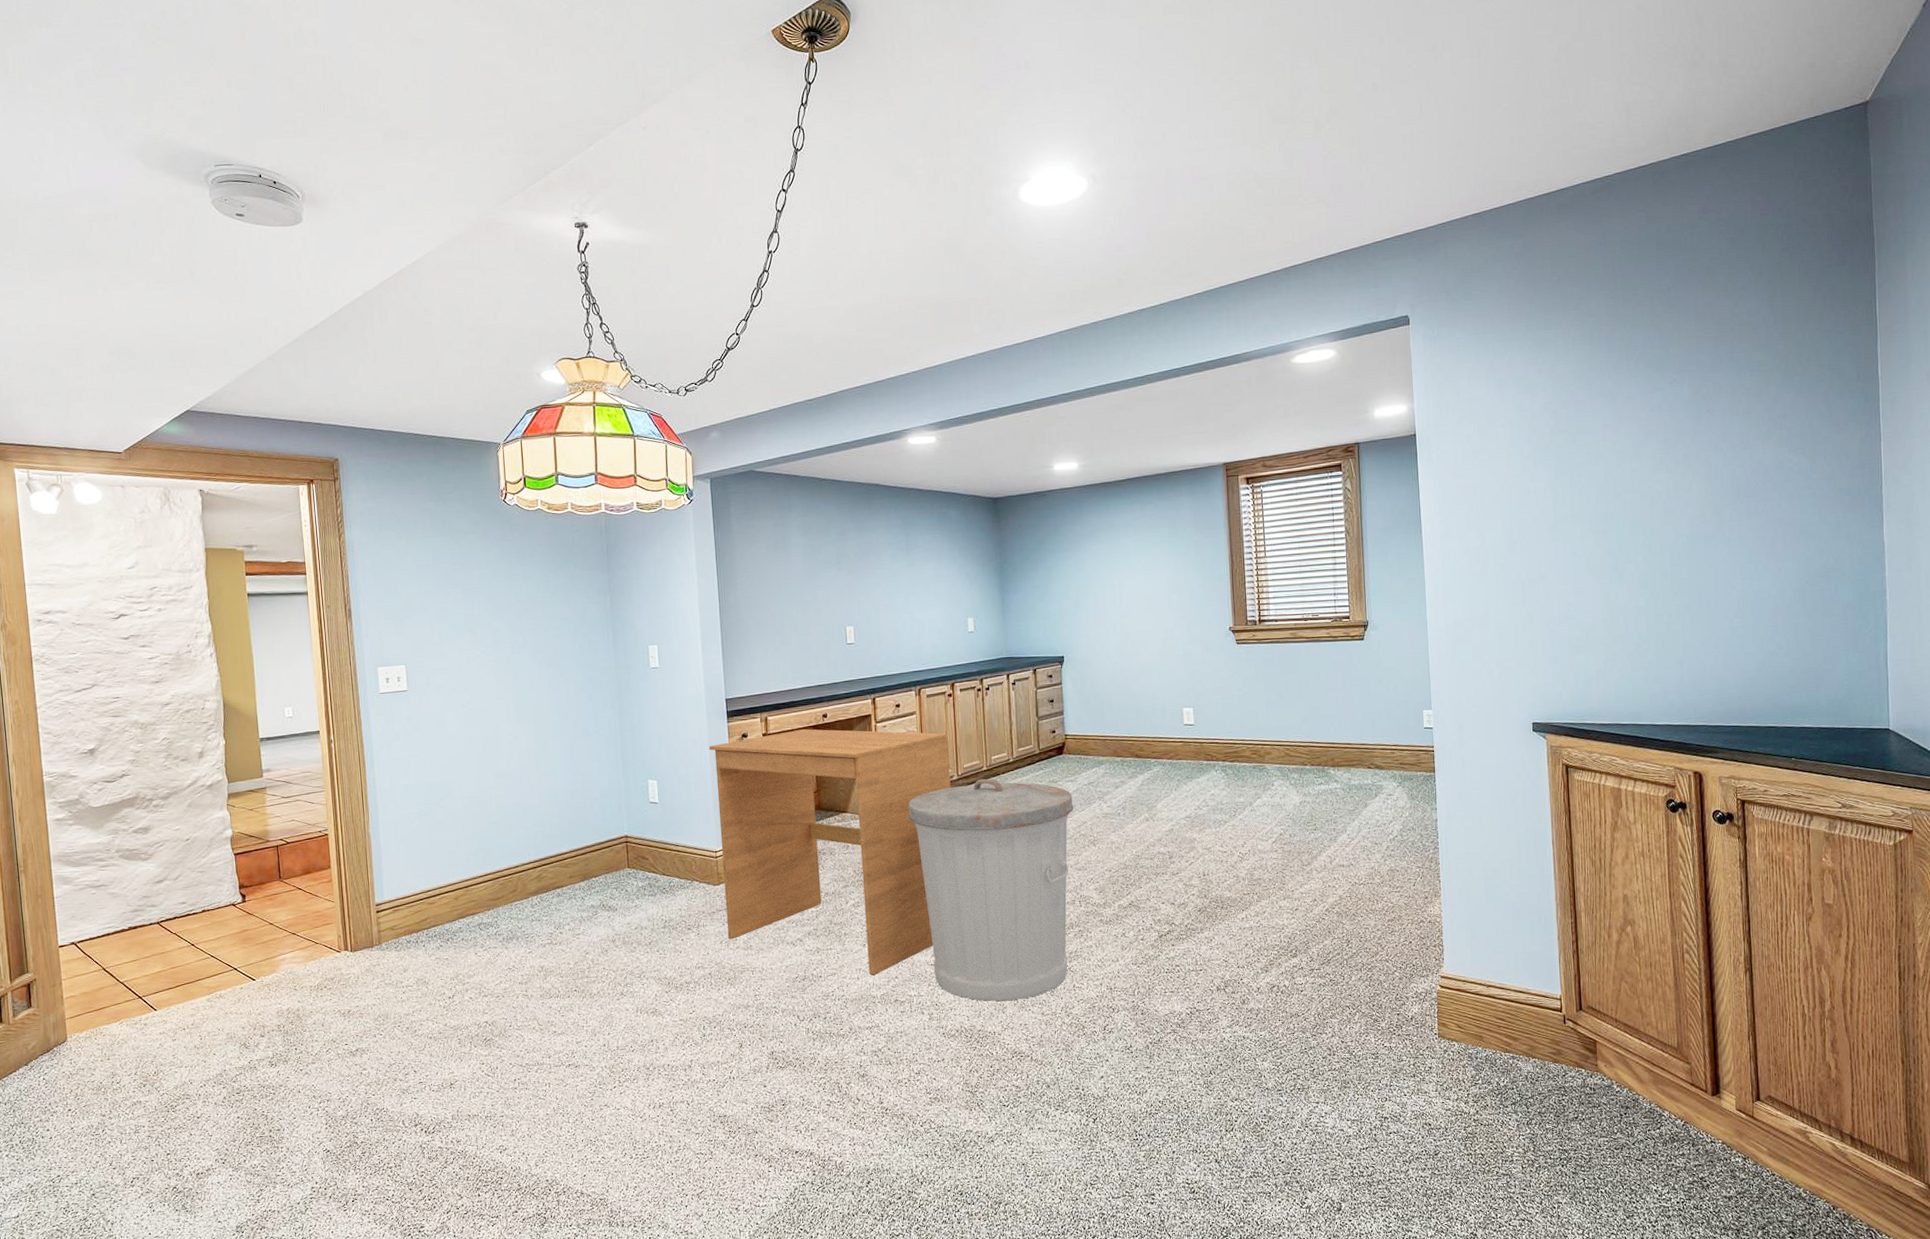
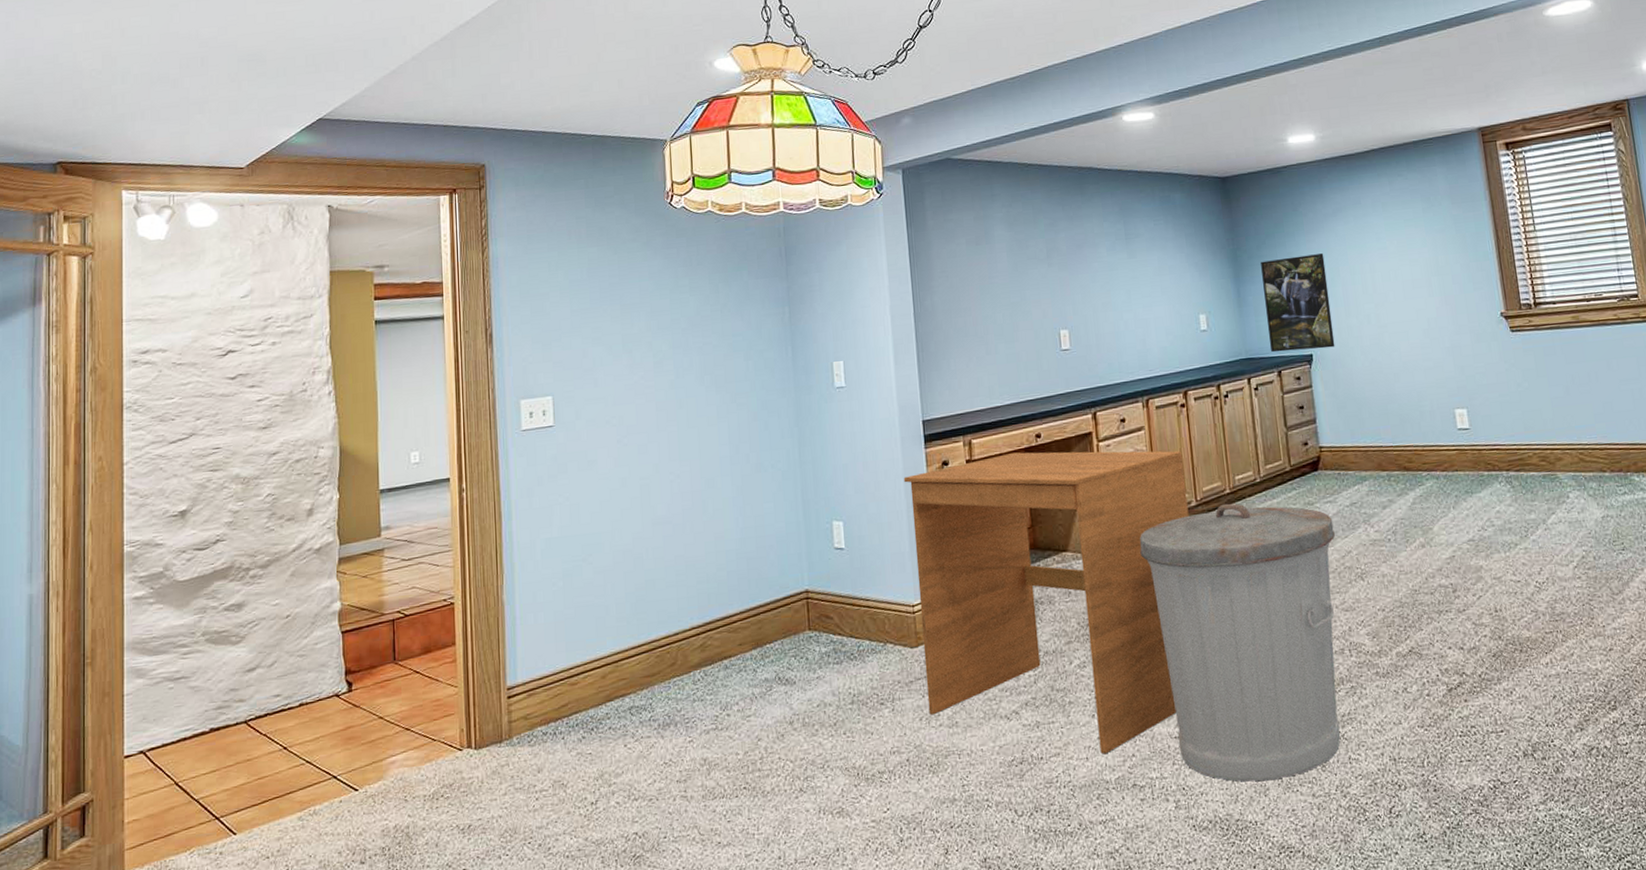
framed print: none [1024,569,1084,653] -> present [1261,253,1335,353]

